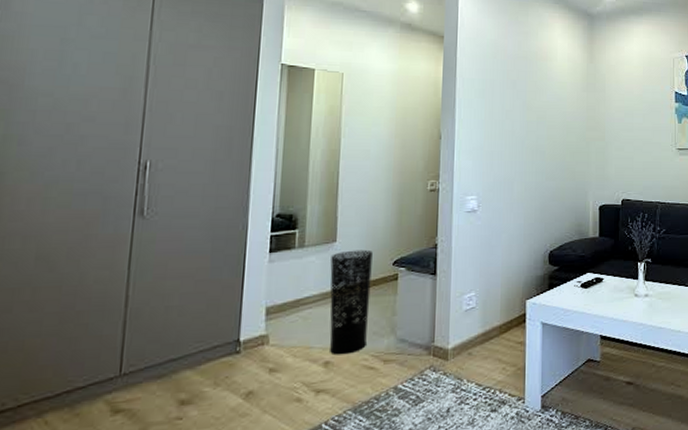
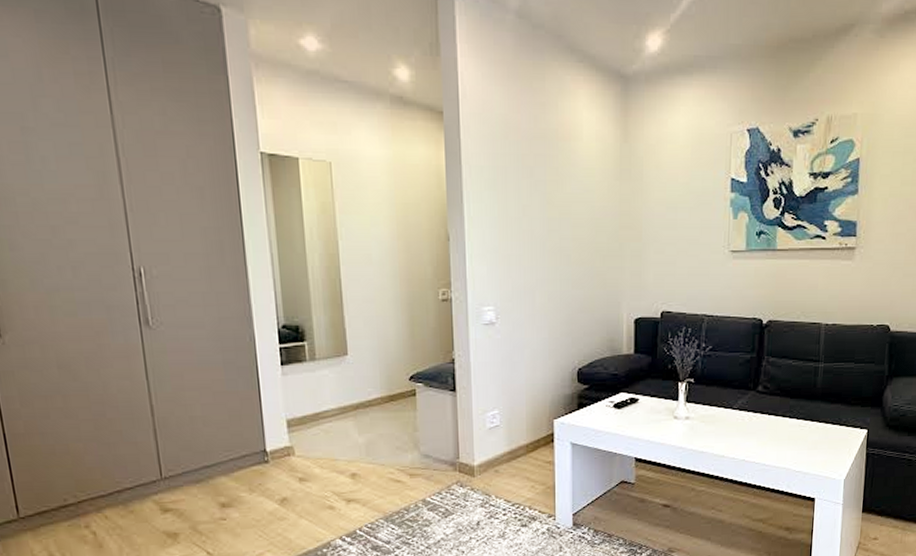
umbrella stand: present [329,249,373,355] -> none [344,363,391,468]

